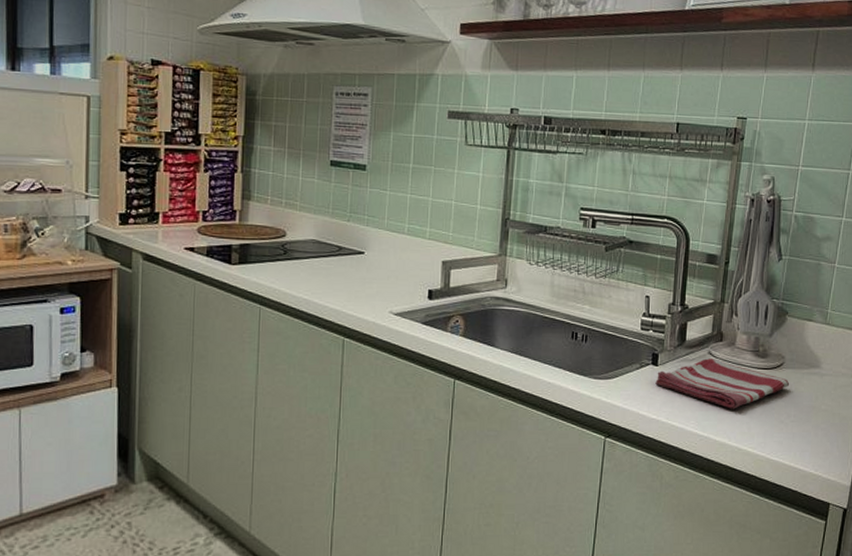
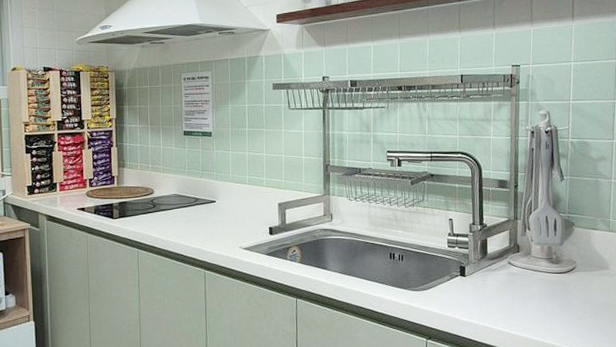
dish towel: present [655,357,790,409] -> none [465,266,583,309]

